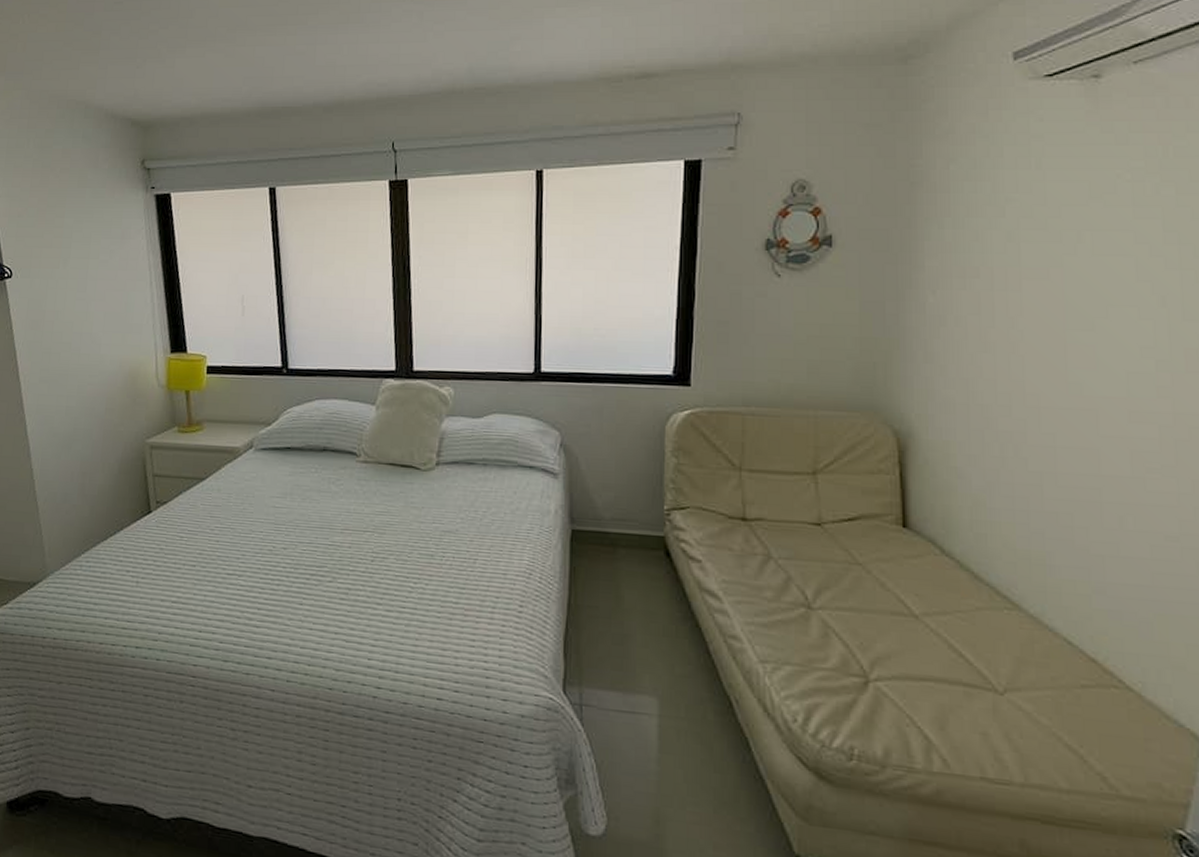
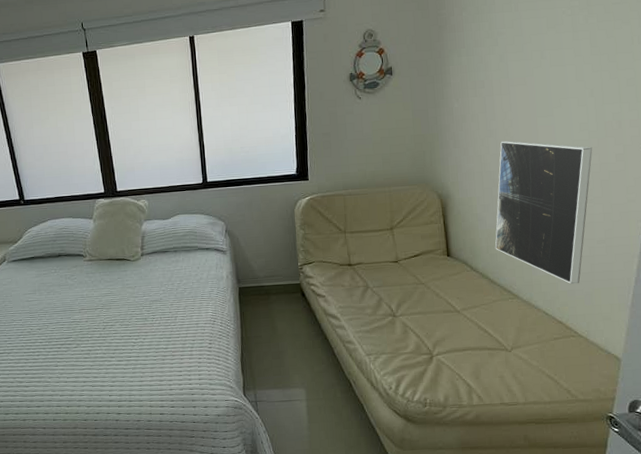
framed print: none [983,360,1162,602] -> present [495,140,593,285]

